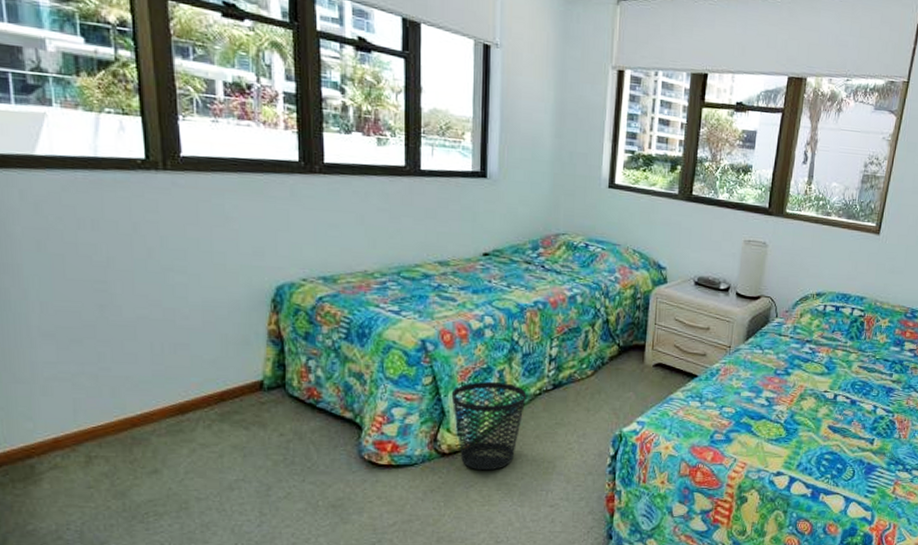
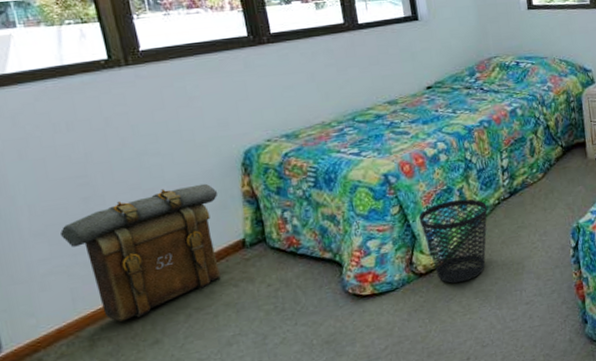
backpack: none [69,311,242,443] -> present [59,183,221,322]

